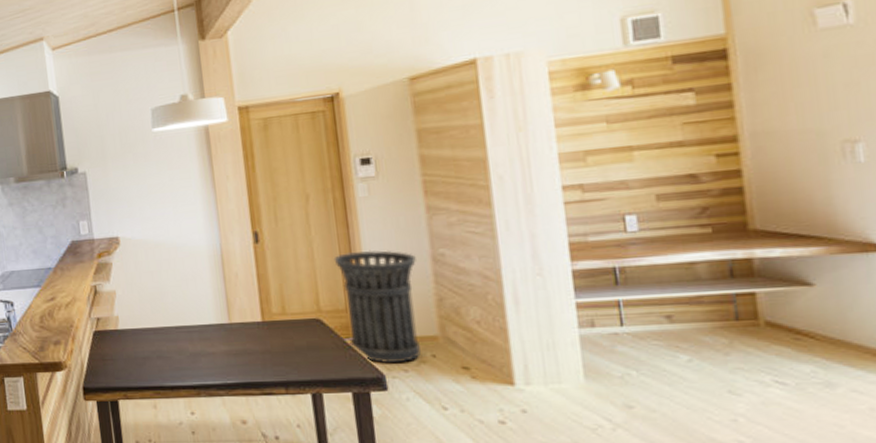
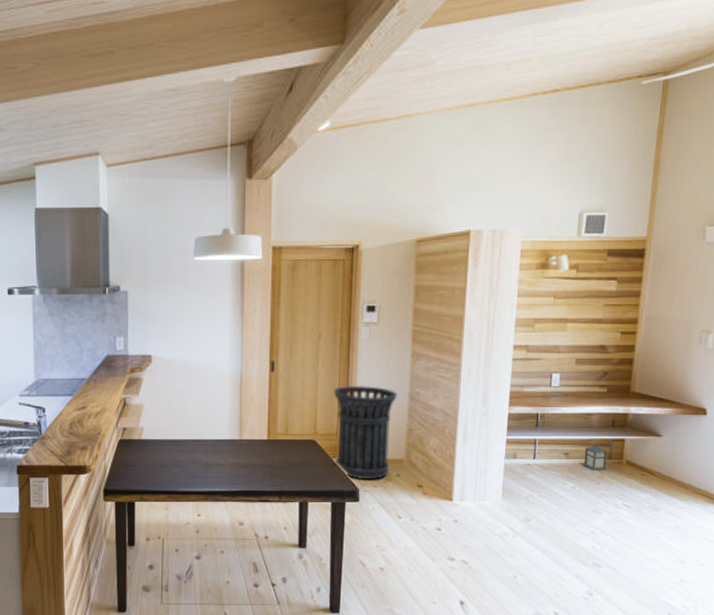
lantern: none [695,293,736,337] -> present [582,438,607,470]

